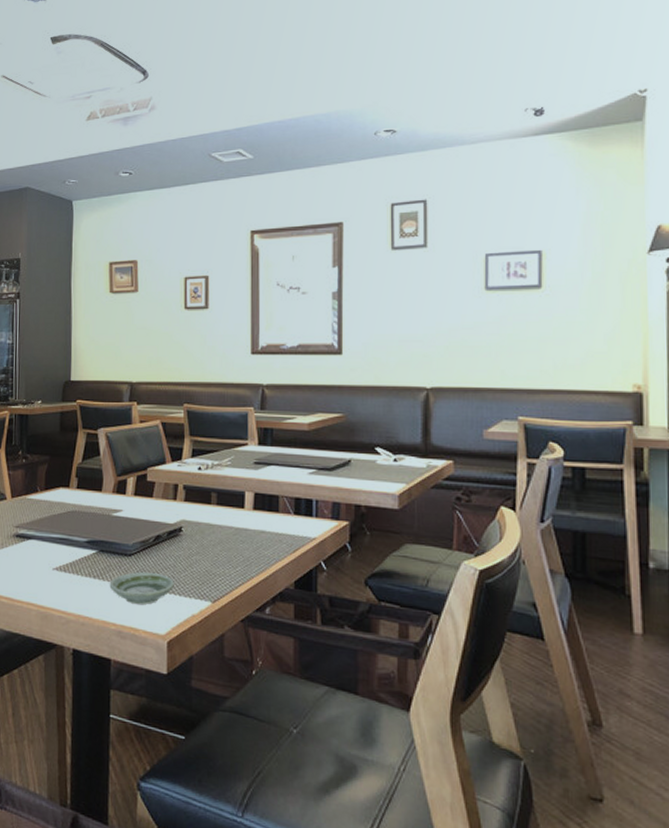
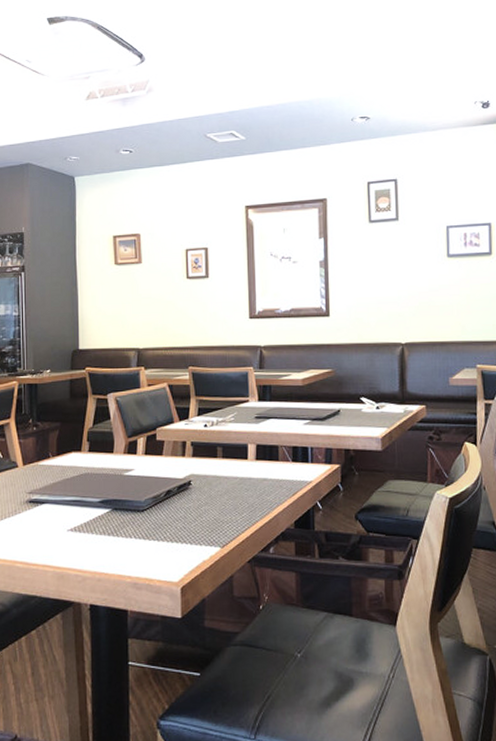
saucer: present [109,571,174,604] -> none [123,525,186,556]

